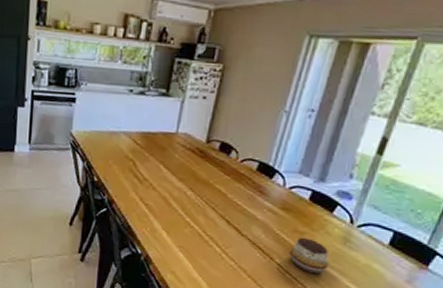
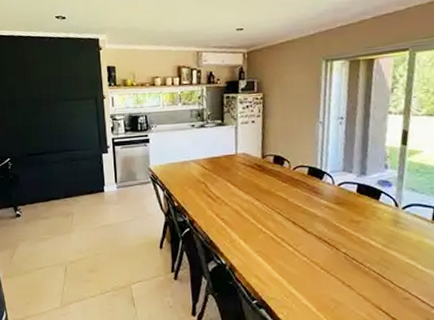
decorative bowl: present [289,237,330,274] -> none [350,225,387,256]

